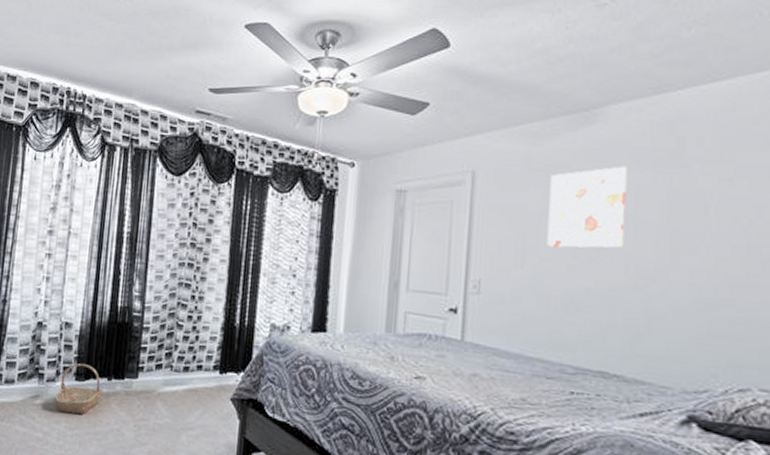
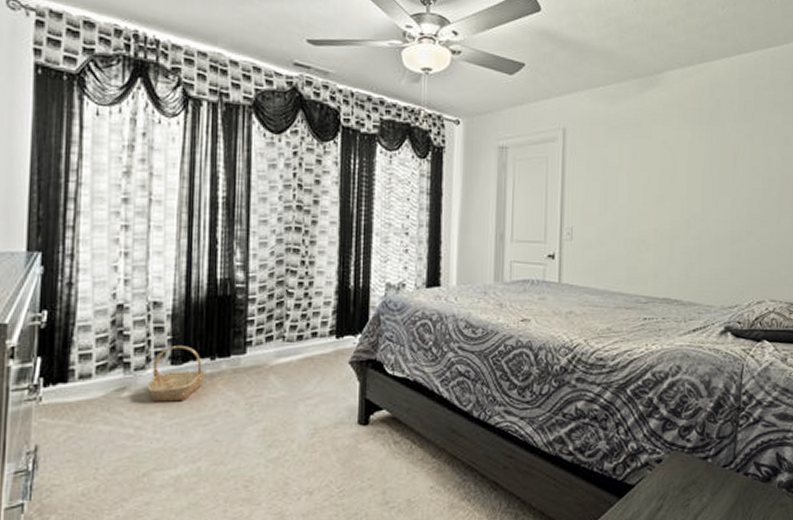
wall art: present [547,166,628,248] -> none [623,124,682,196]

